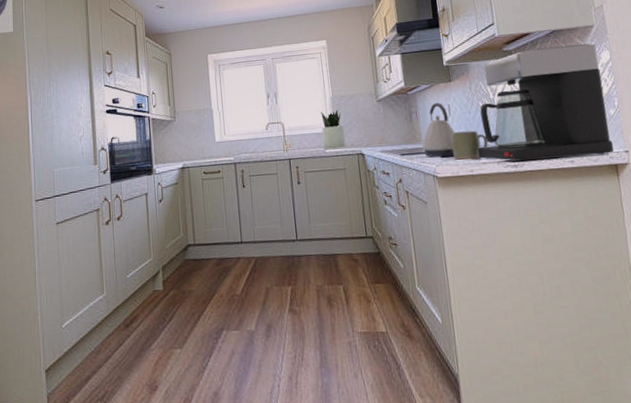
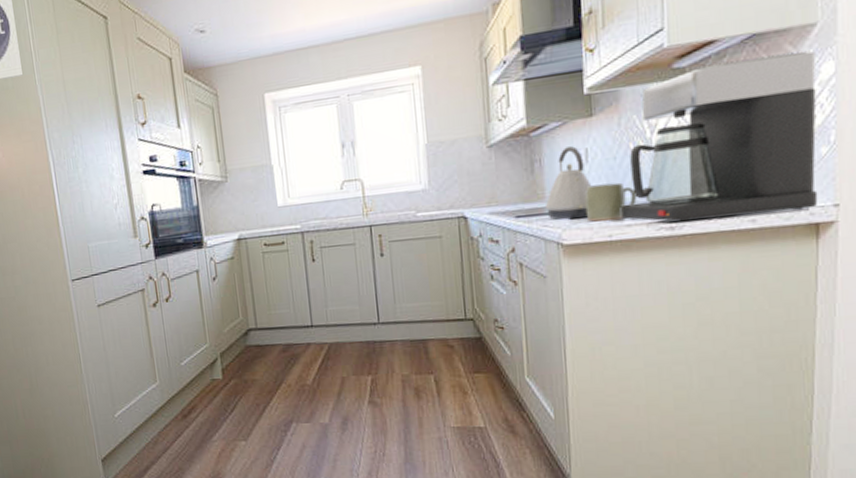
planter: present [321,109,348,150] -> none [411,160,446,214]

